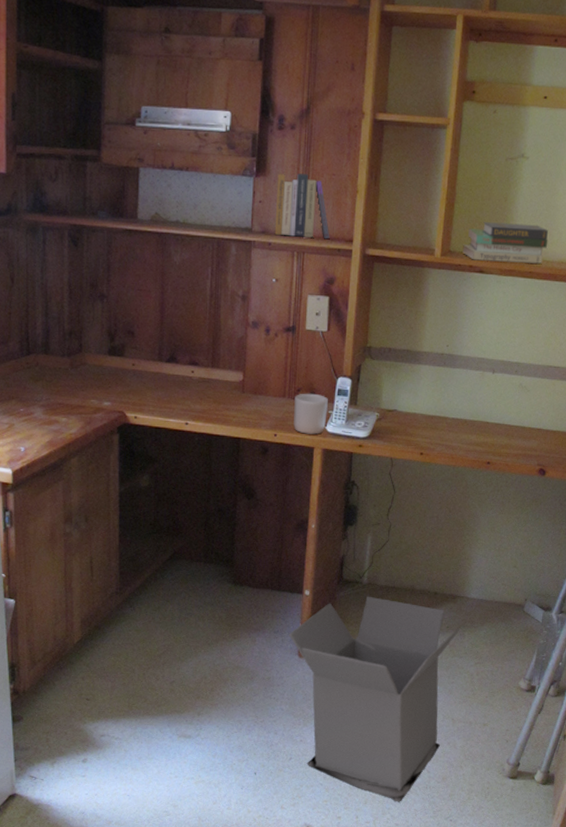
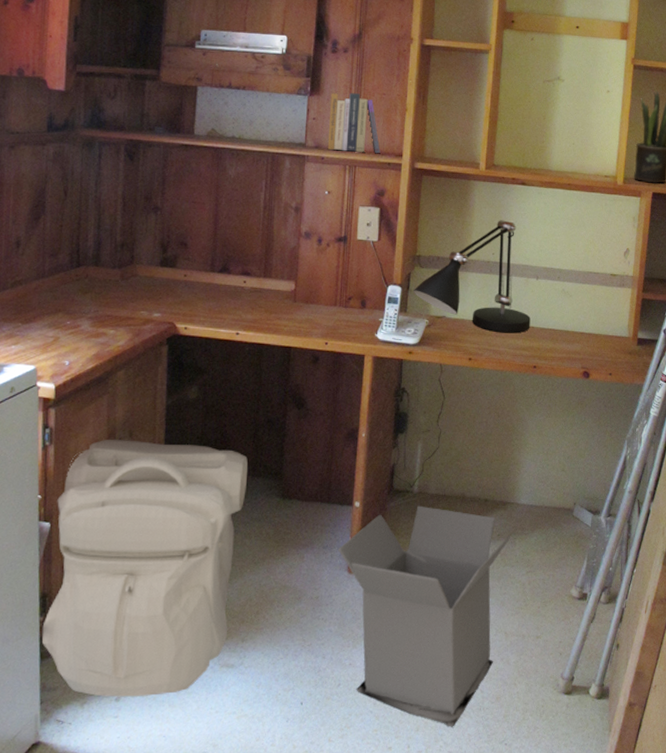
backpack: none [12,524,200,759] -> present [41,440,248,697]
mug: present [294,393,329,434] -> none [344,301,380,342]
desk lamp: none [363,310,486,429] -> present [413,220,531,333]
books: present [461,222,548,264] -> none [504,138,585,176]

